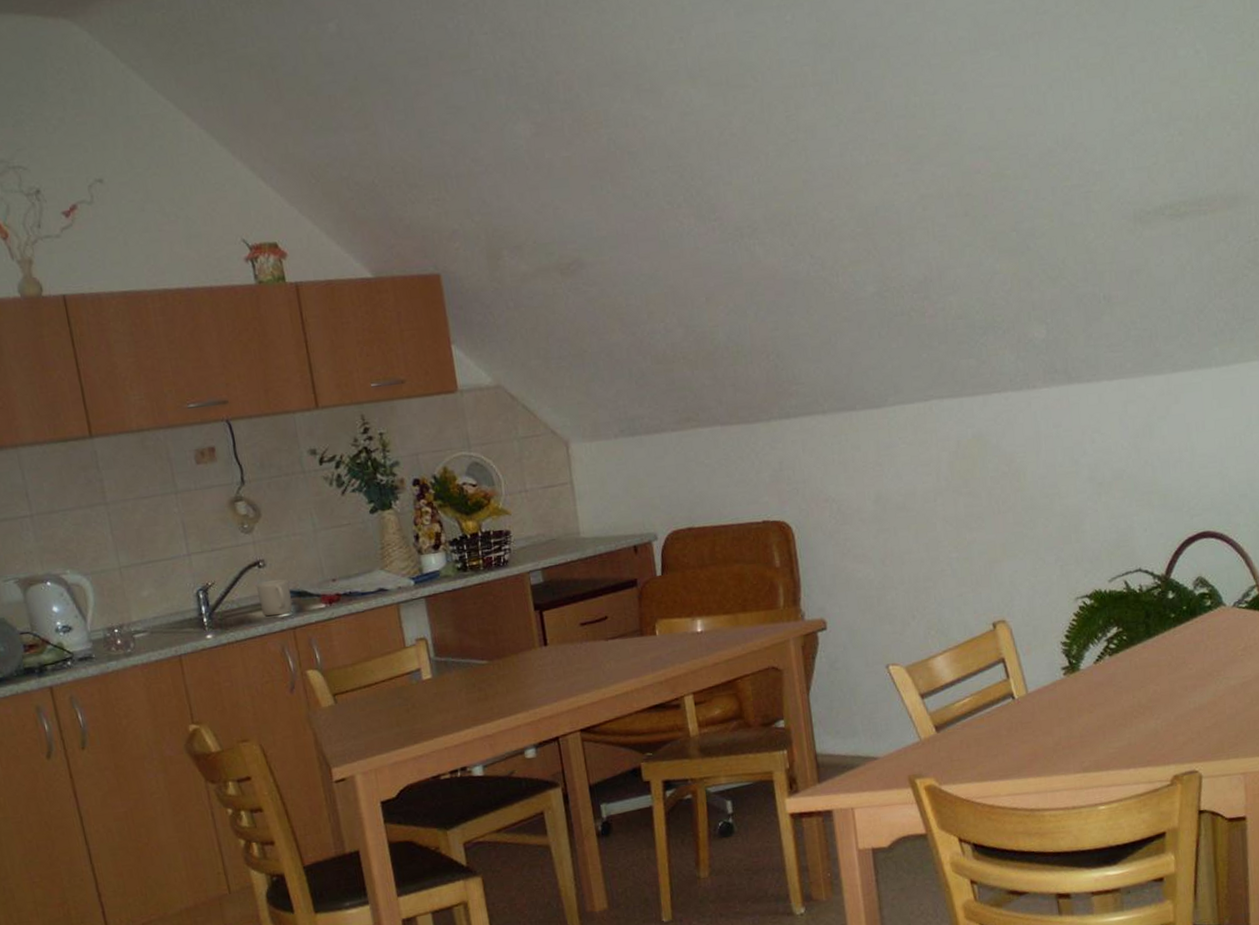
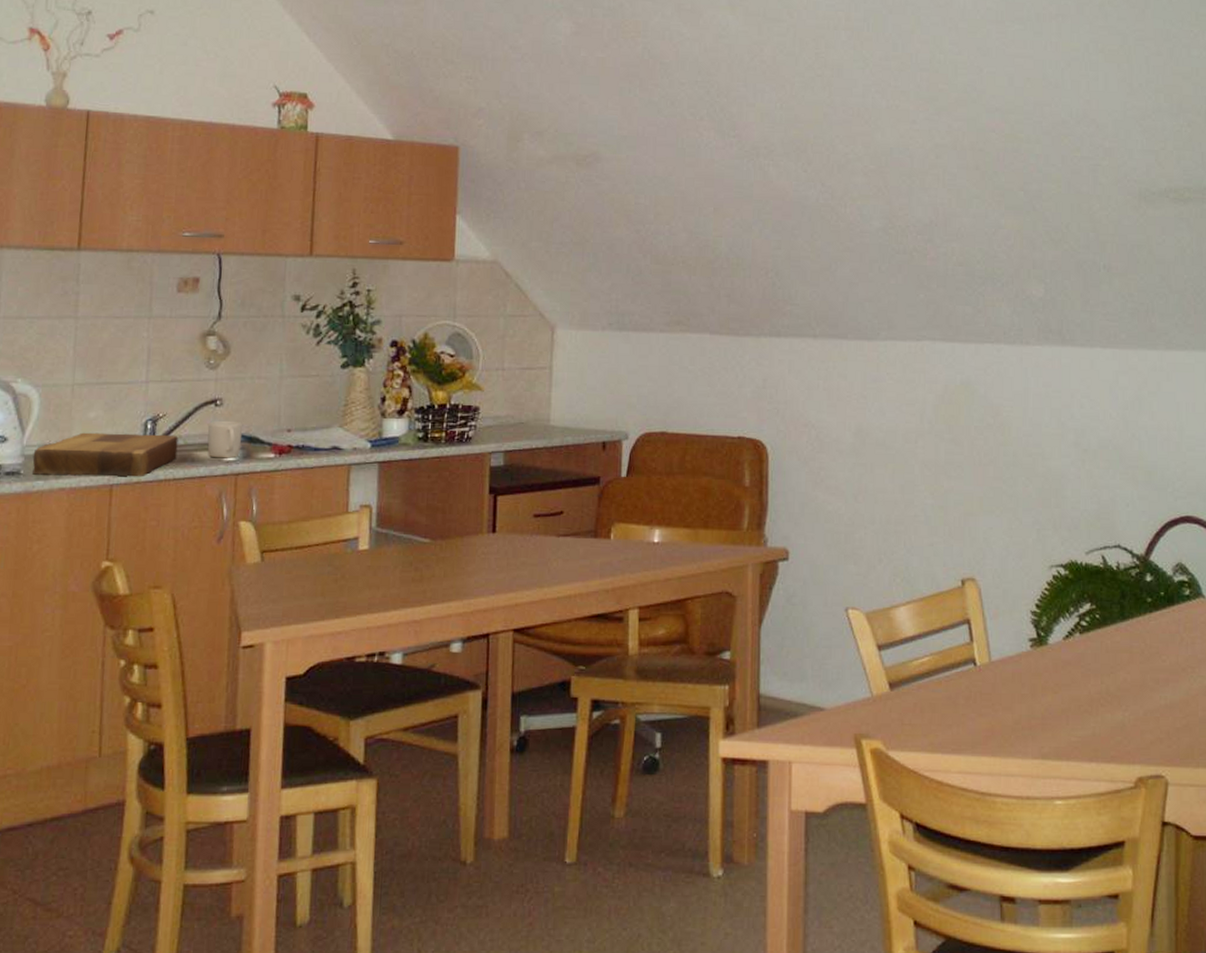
cutting board: none [99,601,235,657] -> present [32,432,178,478]

